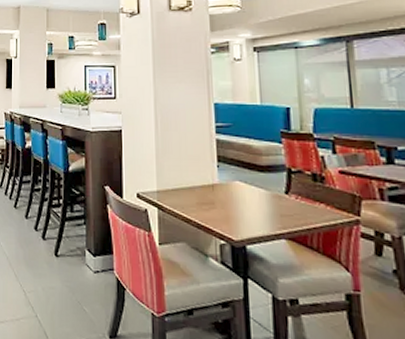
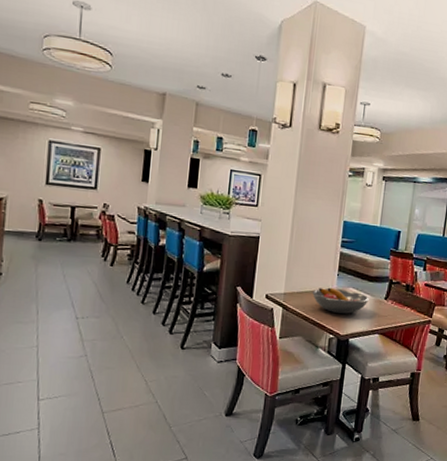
fruit bowl: none [189,182,264,214] -> present [312,287,369,314]

